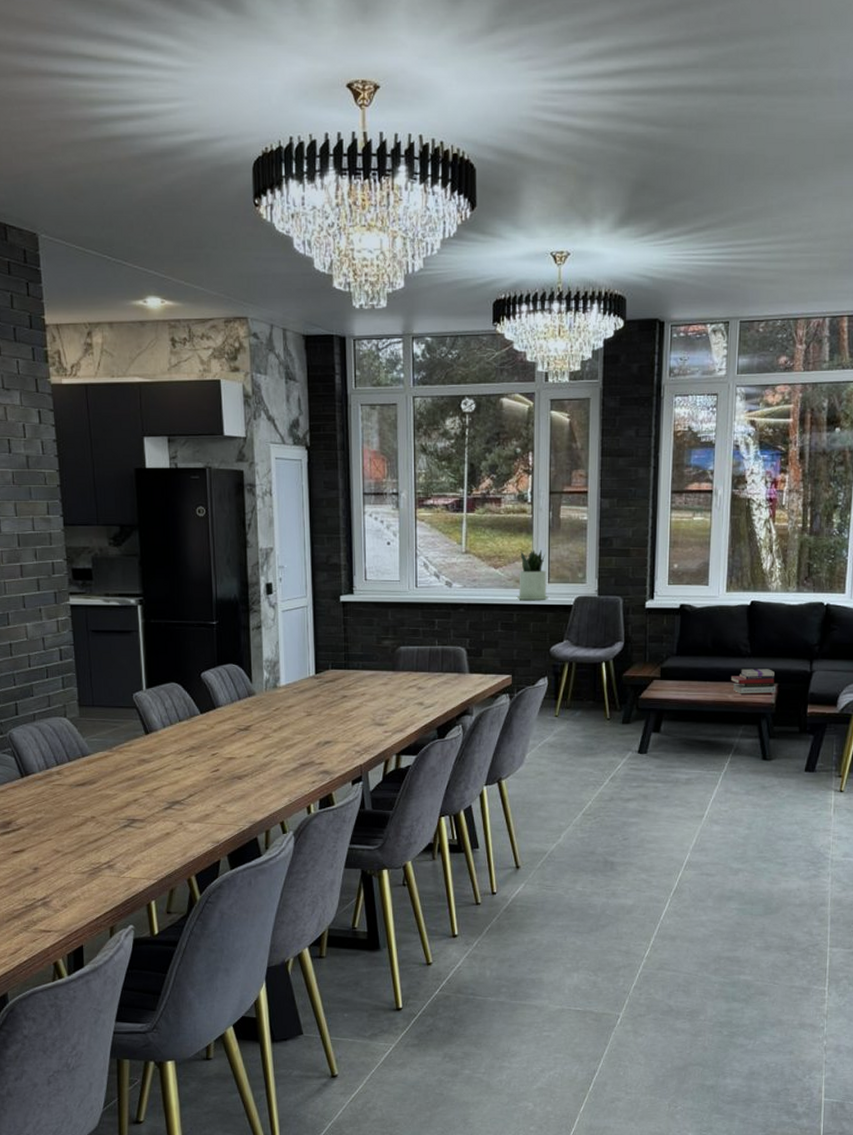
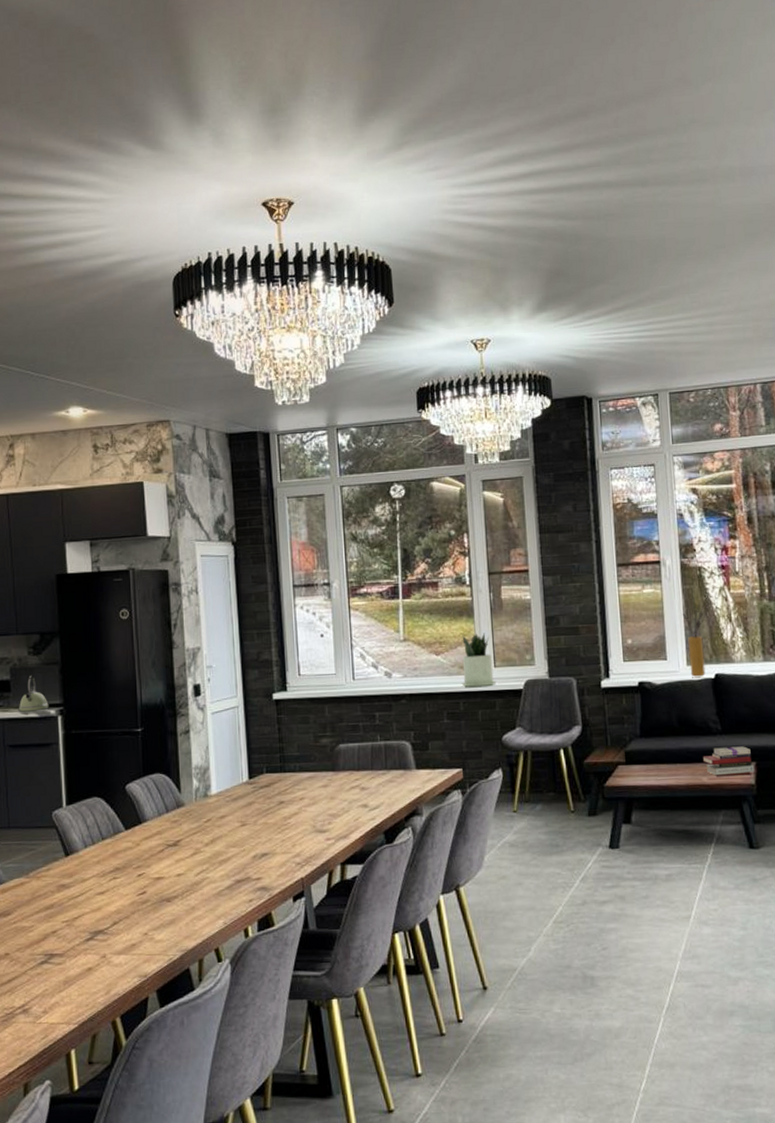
kettle: none [100,565,129,600] -> present [18,675,49,712]
vase: none [728,533,753,603] -> present [683,603,709,677]

